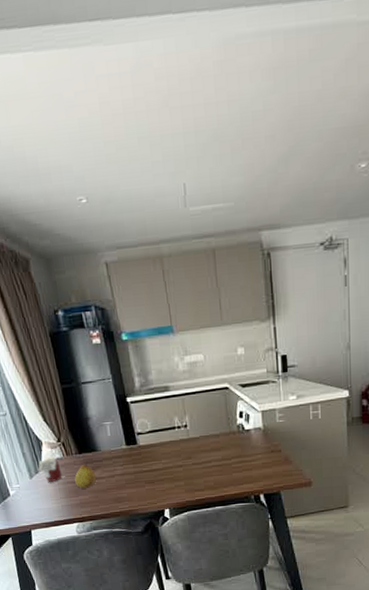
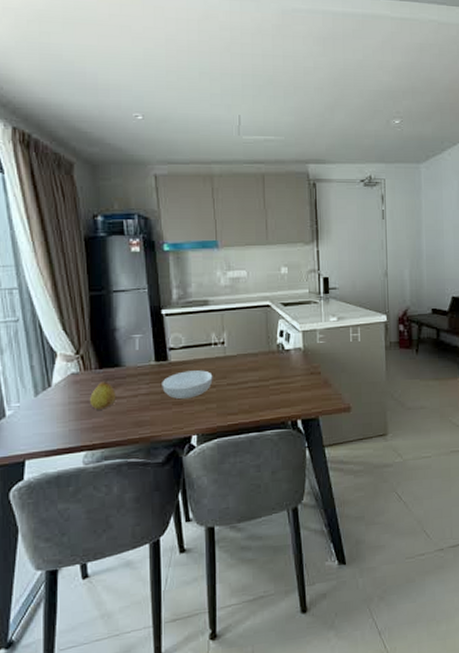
jar: present [37,456,63,482] -> none [45,371,75,401]
serving bowl: none [134,452,179,478] -> present [162,370,213,399]

